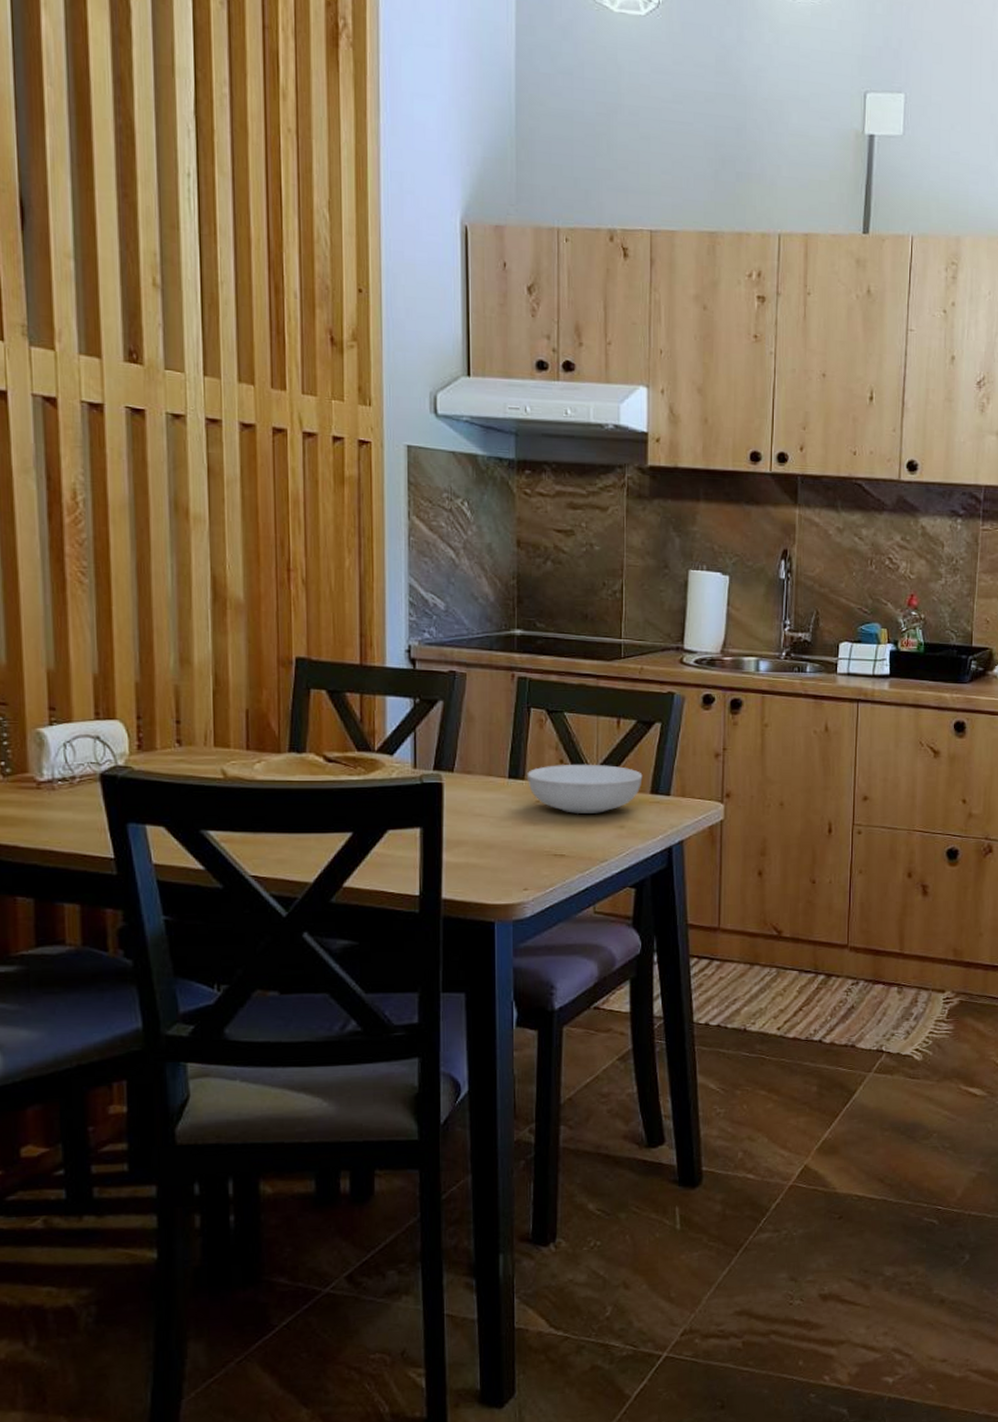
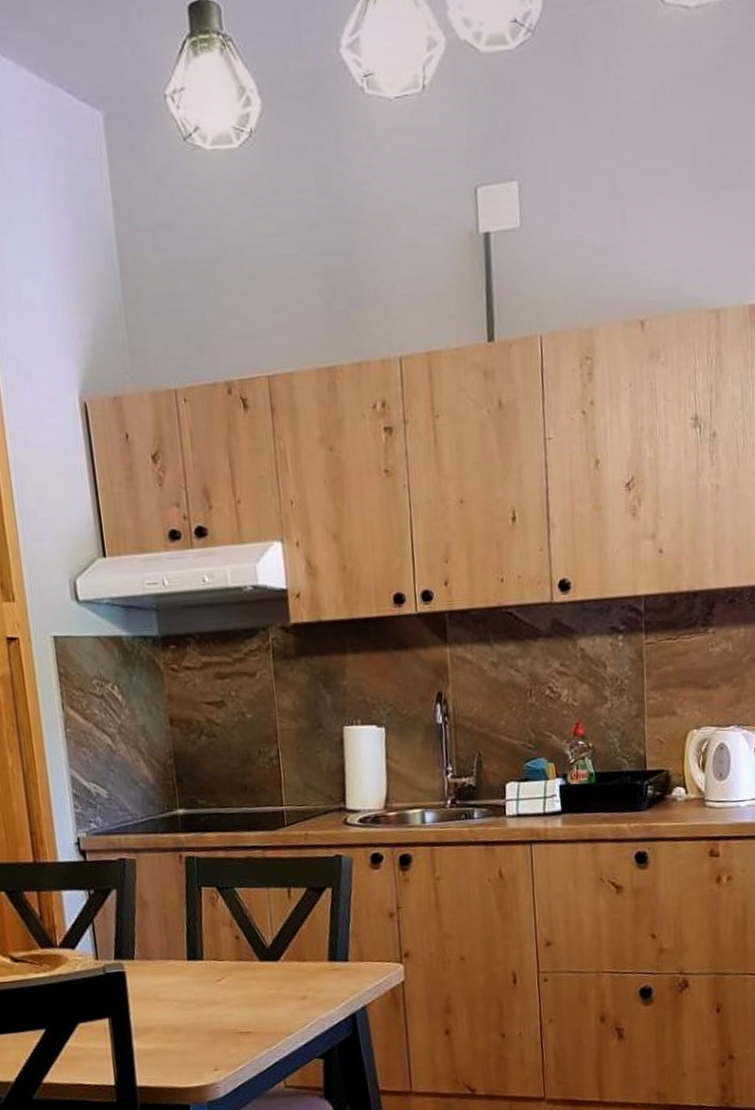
serving bowl: present [527,765,643,813] -> none [205,936,319,989]

